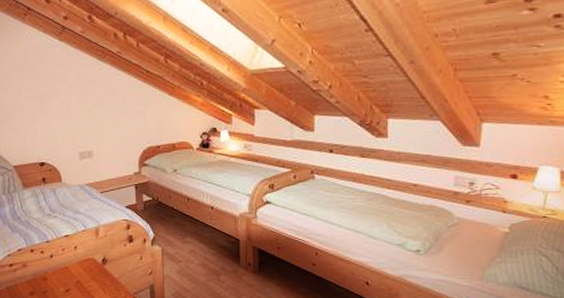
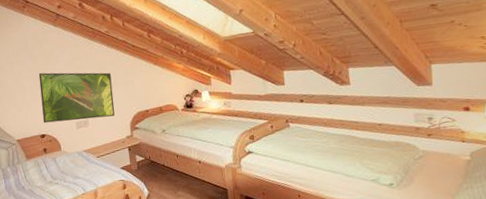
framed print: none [39,93,123,150] -> present [38,72,115,123]

